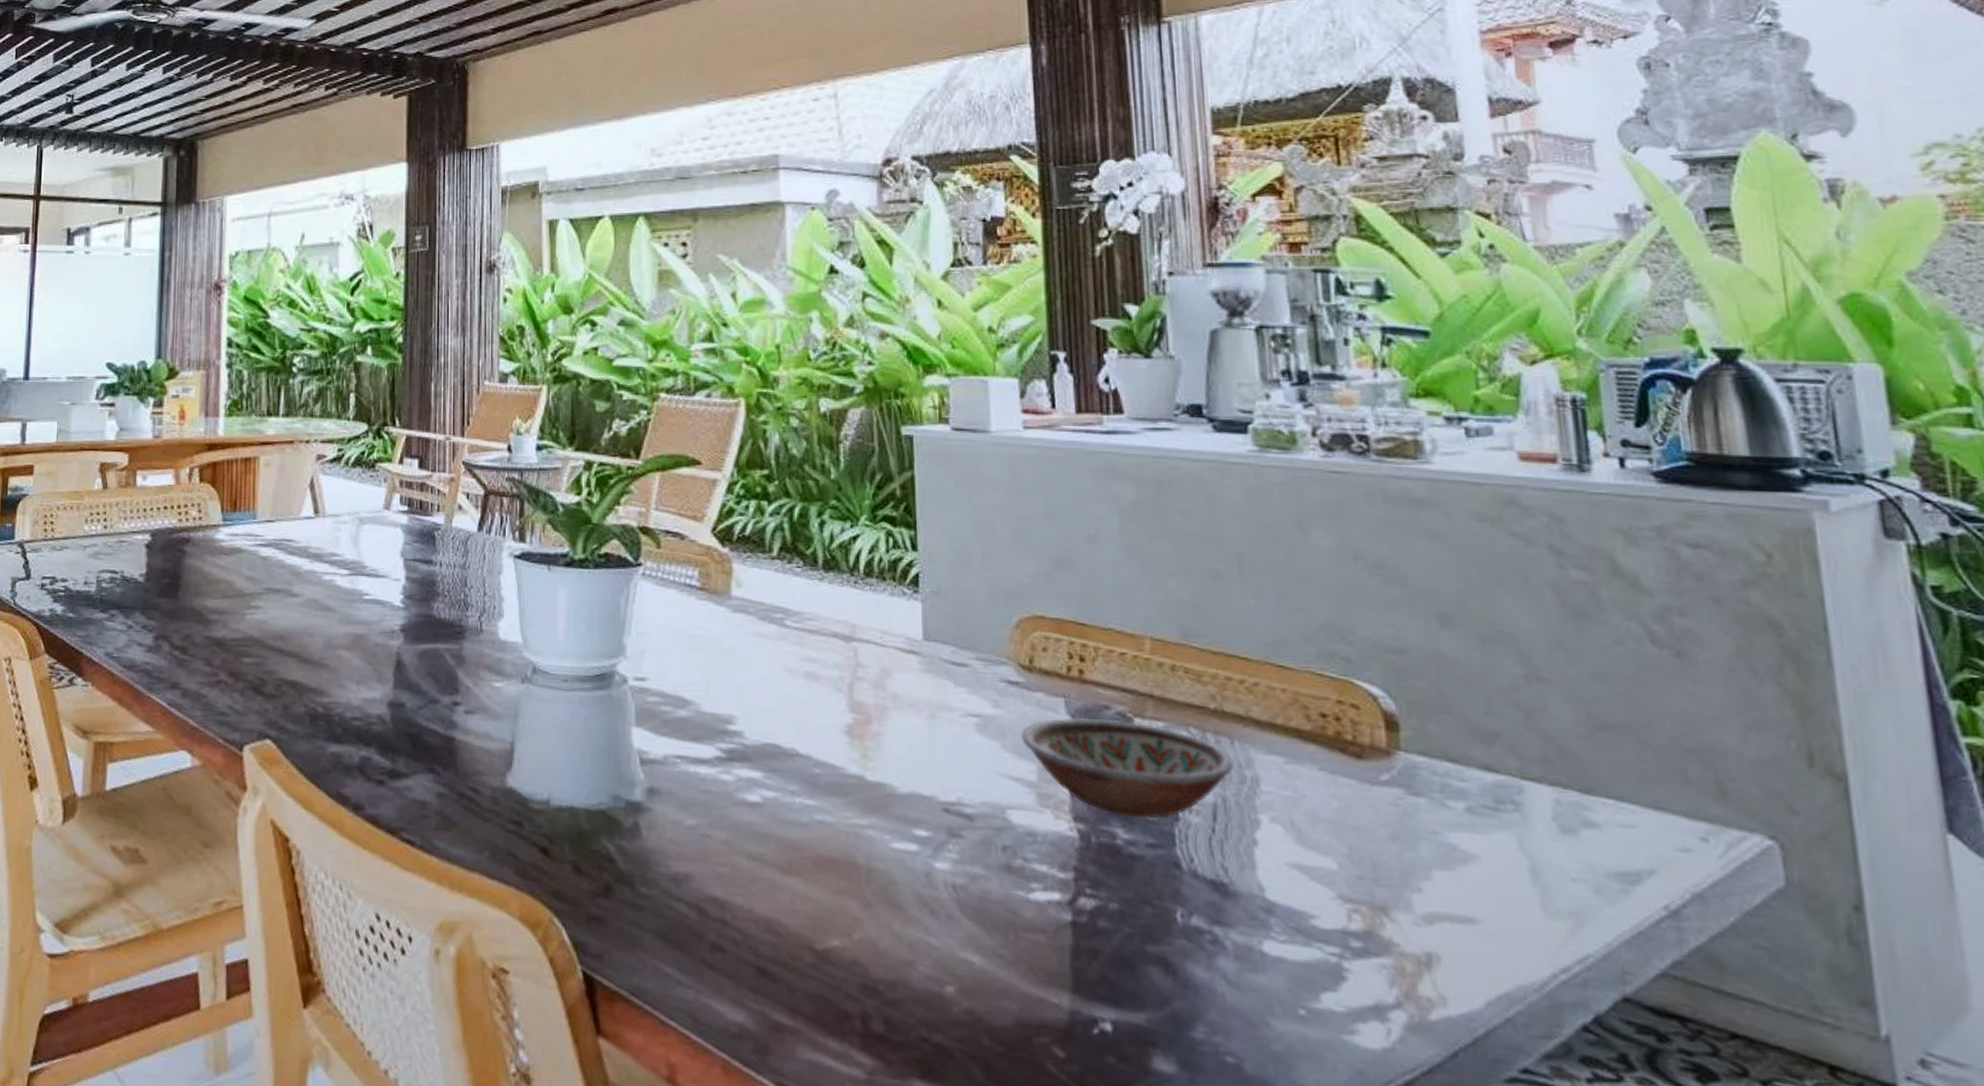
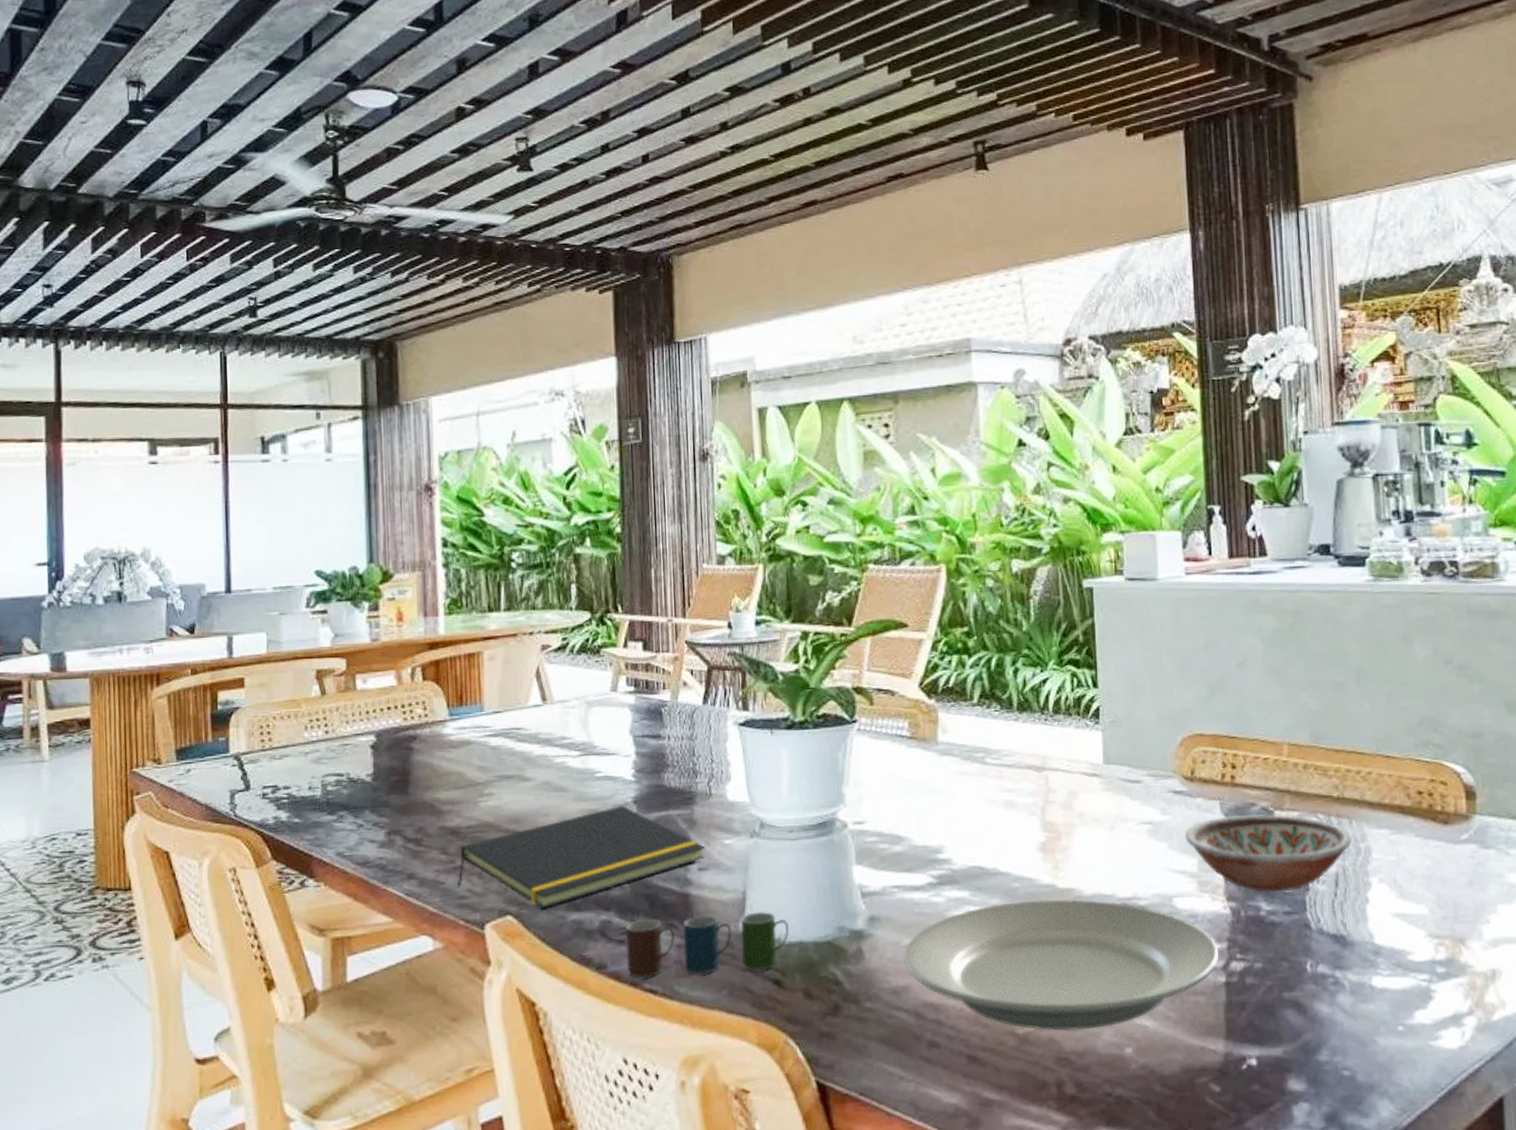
notepad: none [219,632,473,736] -> present [457,805,705,908]
cup: none [384,759,558,834] -> present [625,911,789,978]
plate: none [686,791,1064,957] -> present [904,899,1220,1031]

